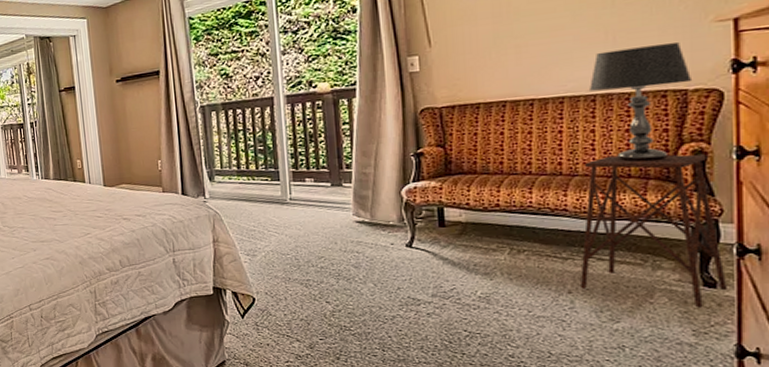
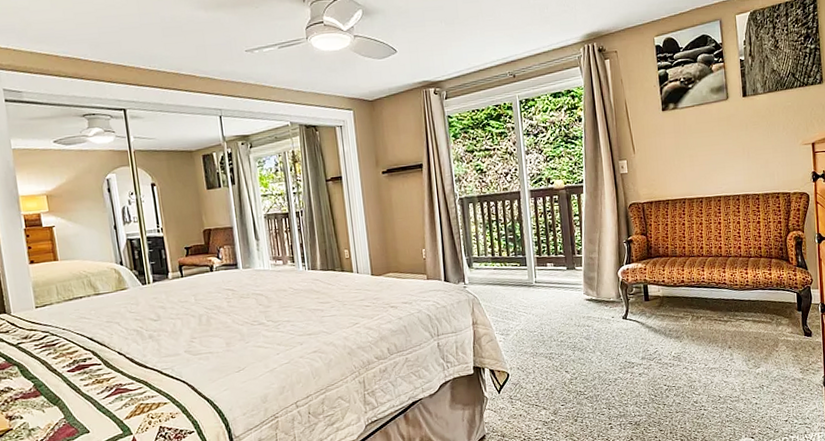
side table: present [579,154,729,308] -> none [735,240,818,352]
table lamp: present [590,42,693,162] -> none [735,158,793,246]

